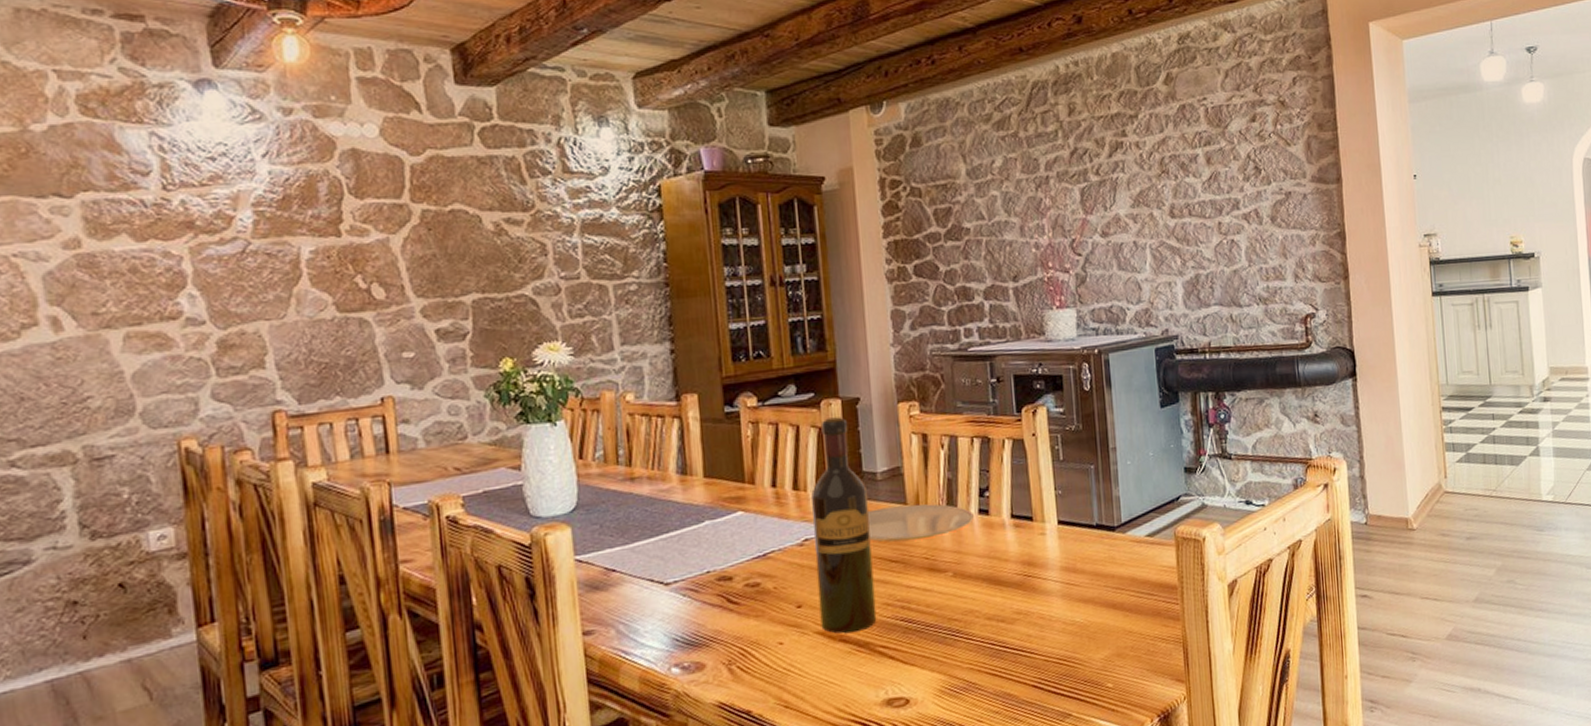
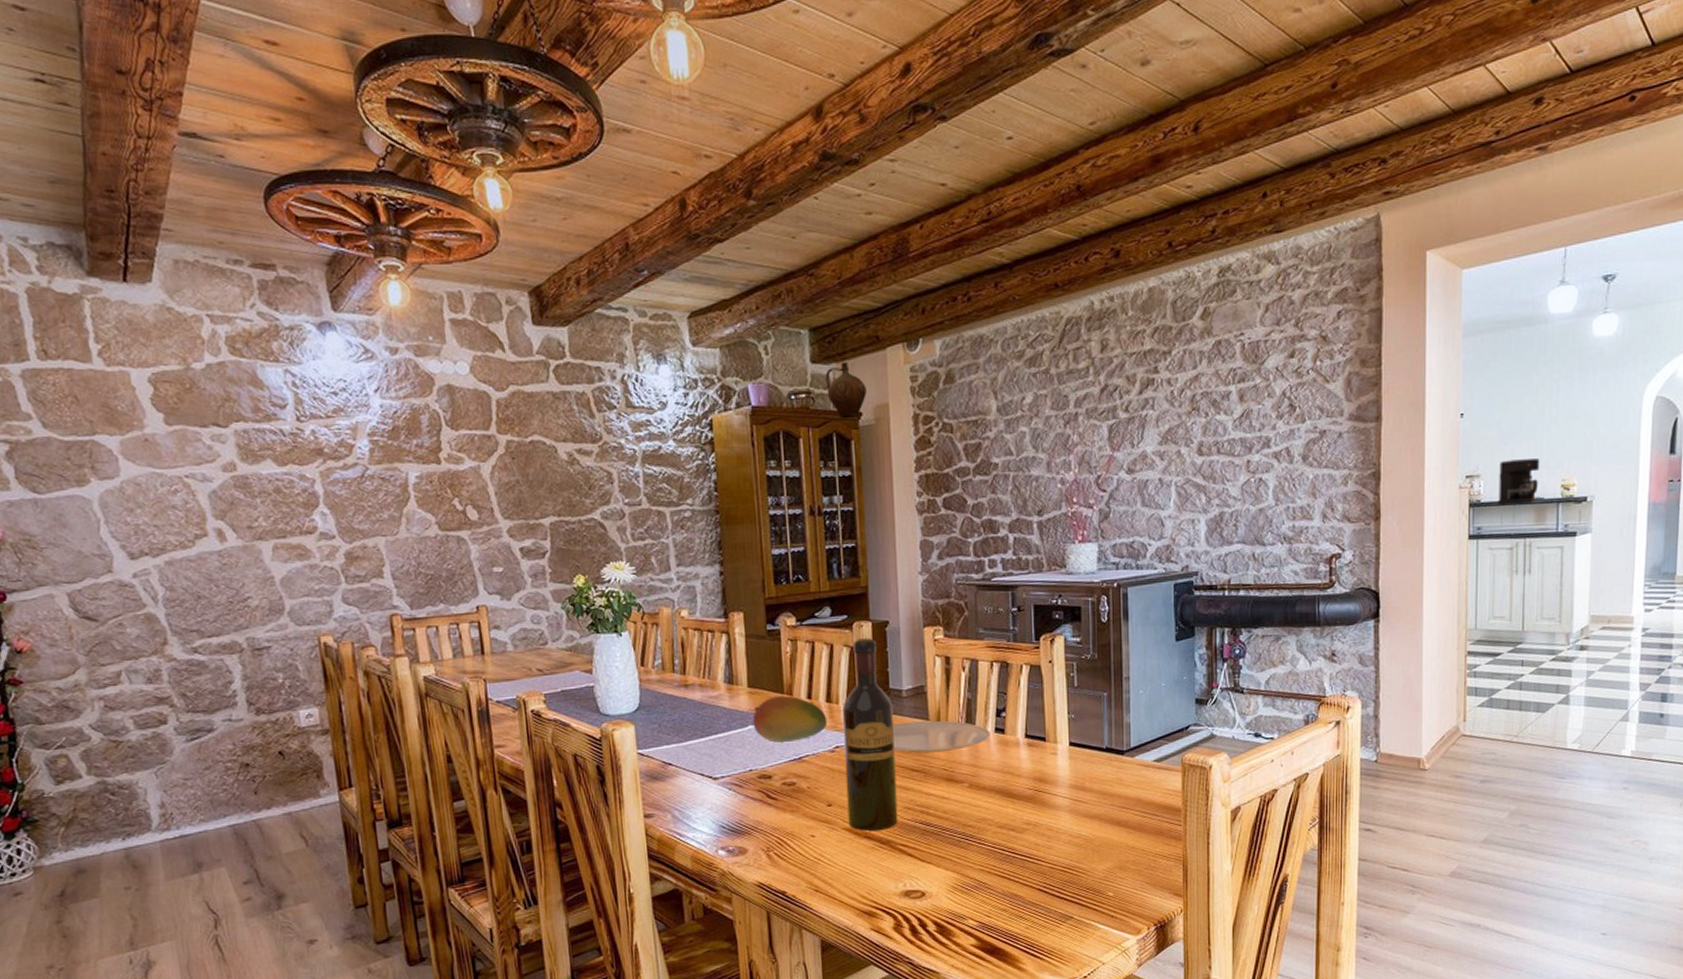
fruit: none [709,484,795,538] -> present [752,695,828,742]
ceramic jug: none [785,124,829,184] -> present [826,361,867,419]
coffee maker: none [1453,217,1497,263] -> present [1498,458,1544,506]

